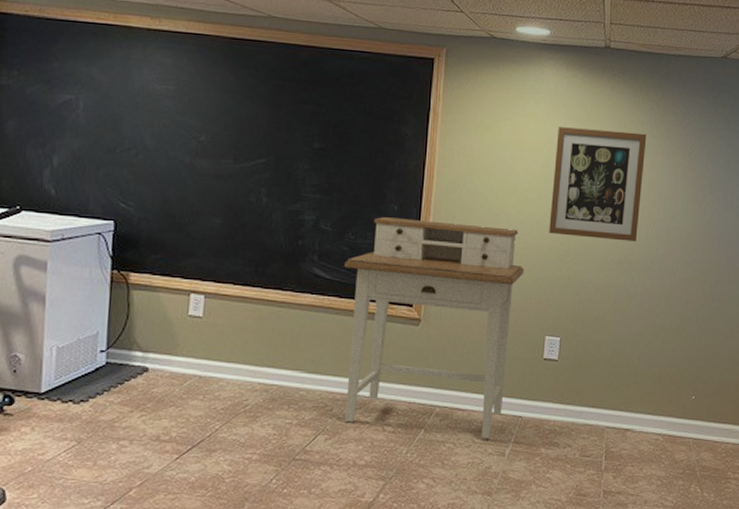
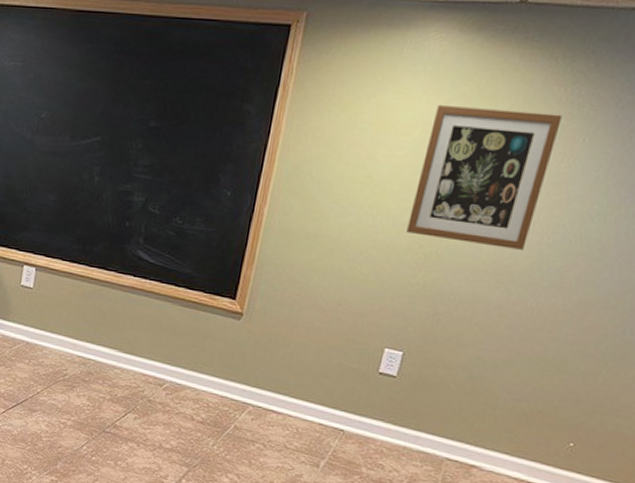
desk: present [344,217,525,439] -> none [155,202,370,447]

